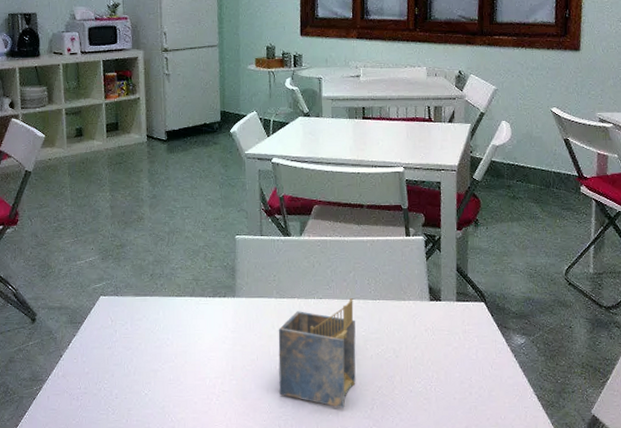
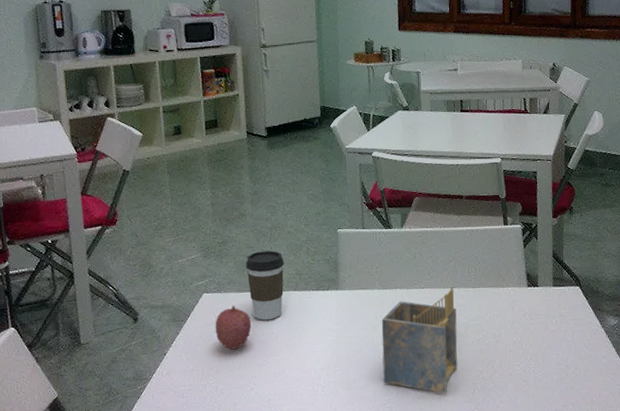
fruit: none [111,309,147,354] -> present [215,305,252,350]
coffee cup: none [143,255,182,326] -> present [246,250,285,321]

